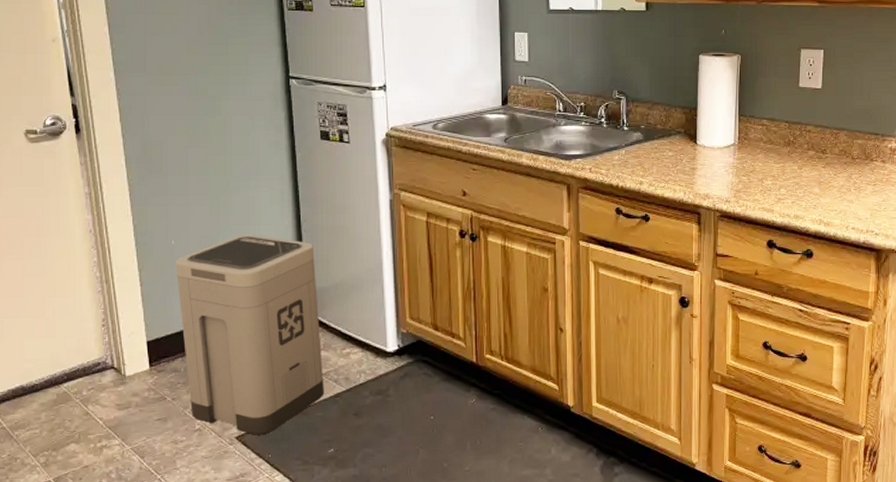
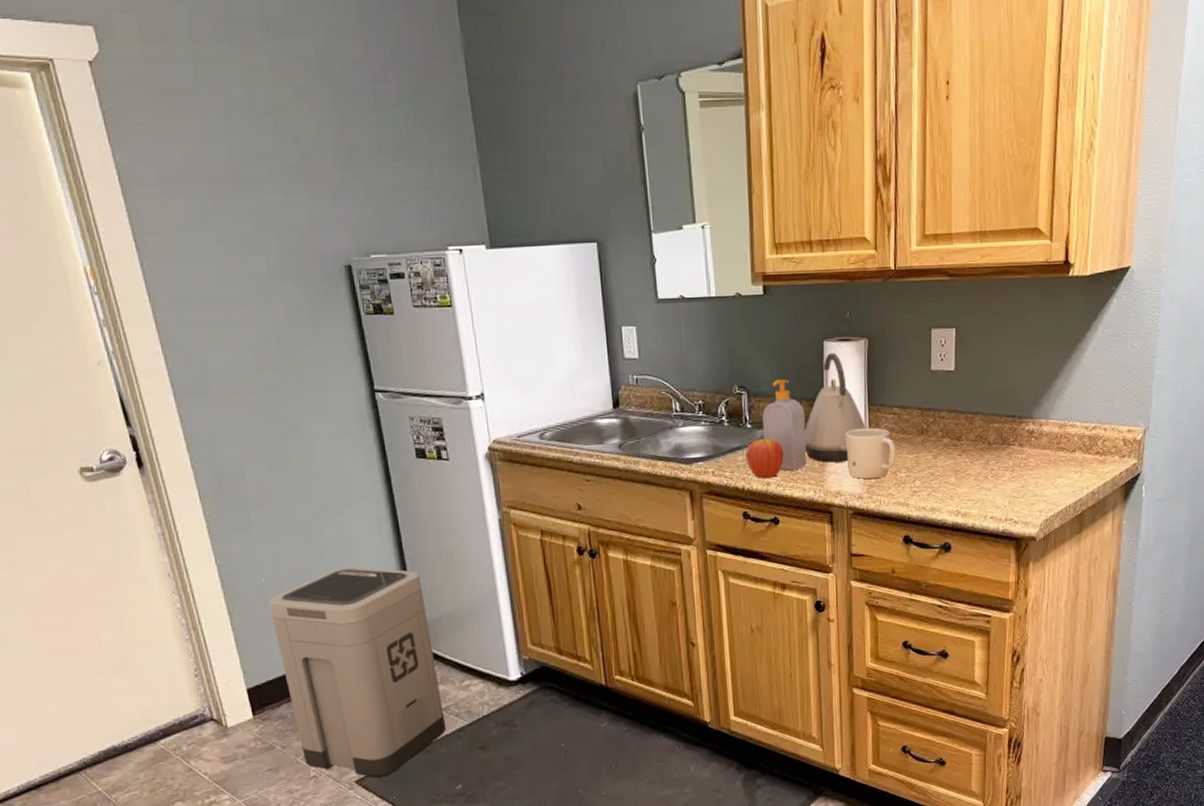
fruit: none [621,138,657,178] -> present [745,436,784,479]
soap bottle: none [639,87,679,172] -> present [762,379,807,471]
kettle: none [677,66,736,167] -> present [804,353,866,463]
mug: none [716,137,763,184] -> present [845,427,896,479]

